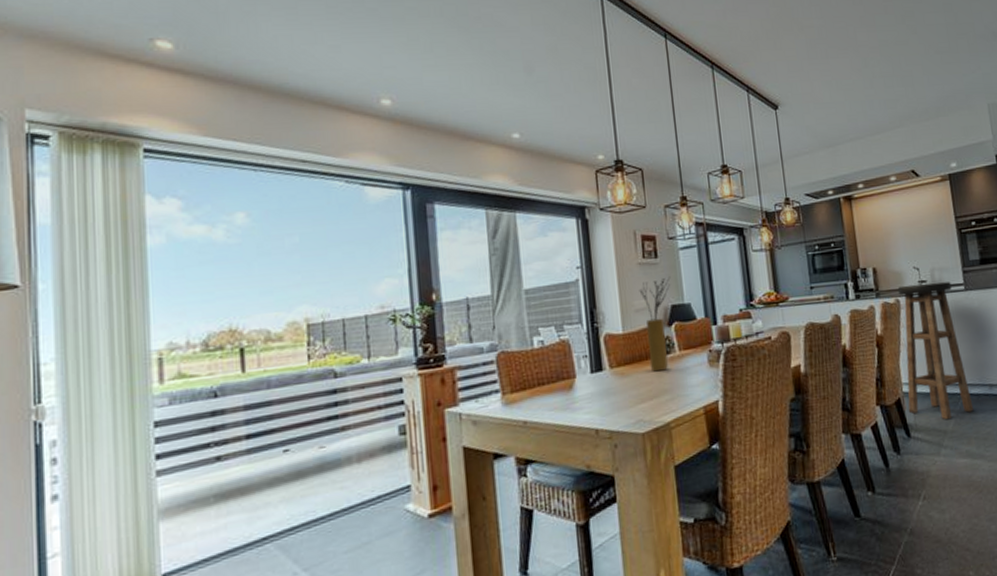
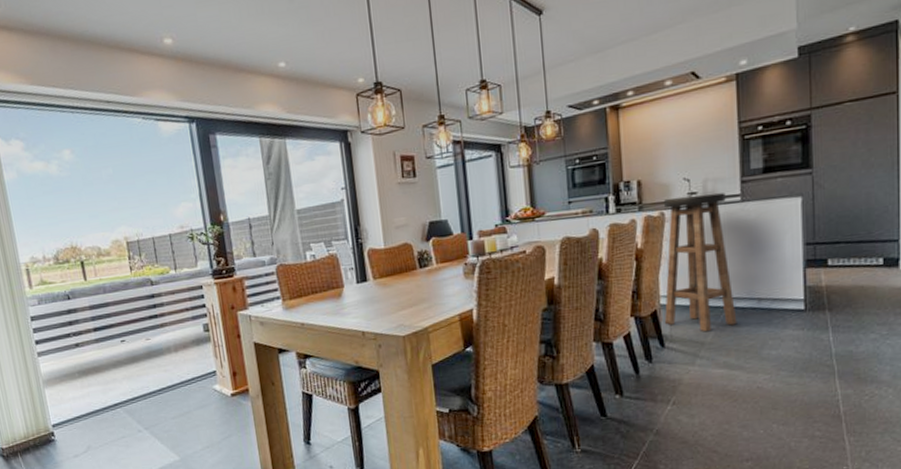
vase: present [639,276,671,372] -> none [399,195,429,283]

